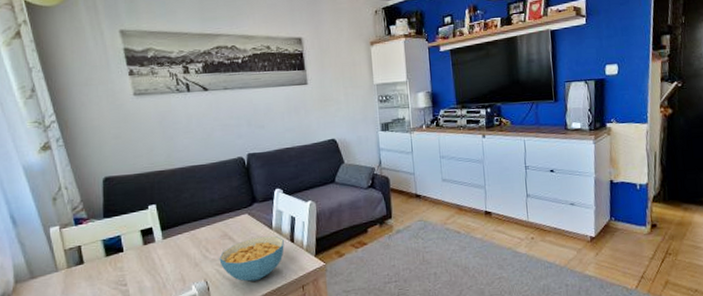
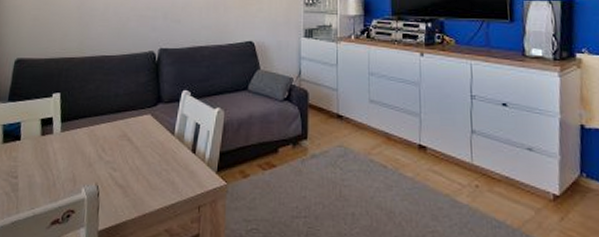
cereal bowl: present [219,236,284,282] -> none [114,142,185,193]

